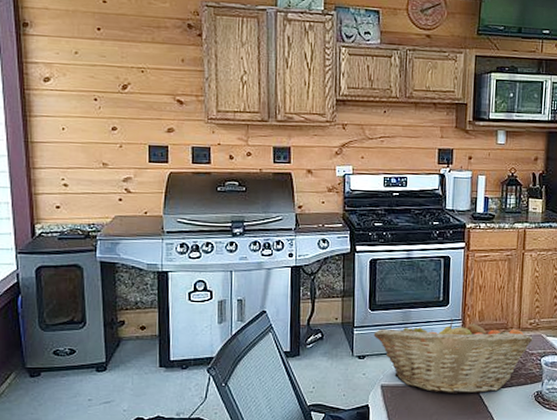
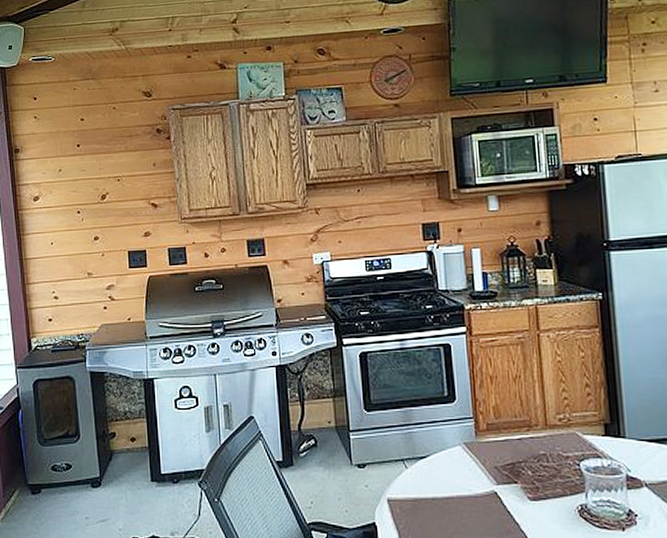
fruit basket: present [373,318,533,395] -> none [372,416,566,510]

